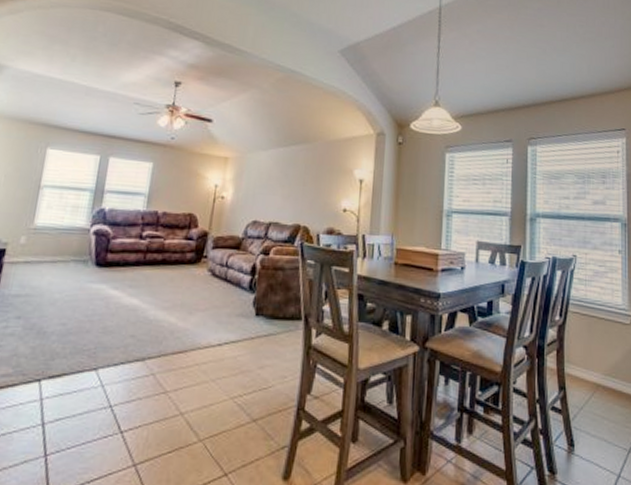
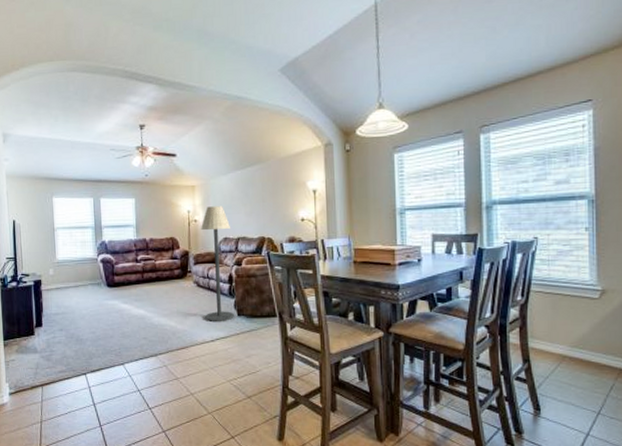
floor lamp: none [214,183,264,322] -> present [200,206,234,323]

